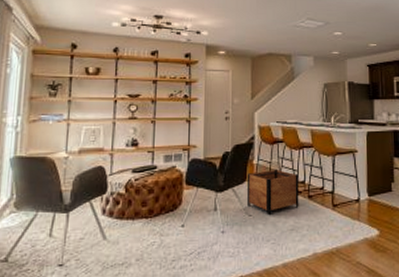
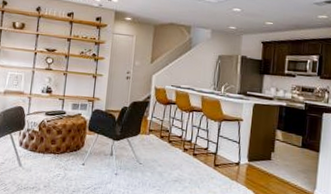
planter: present [246,169,299,216] -> none [138,126,187,166]

